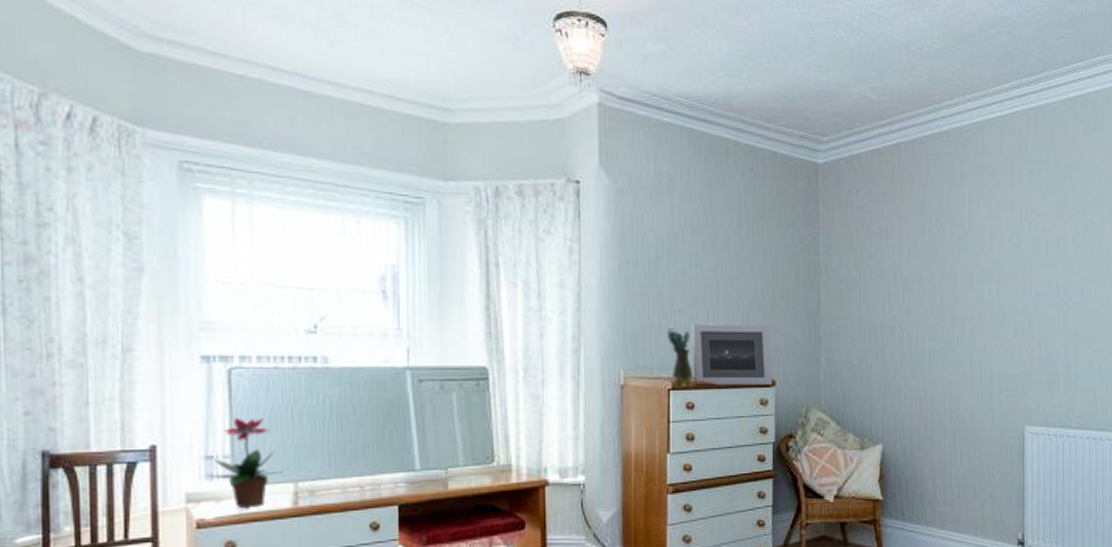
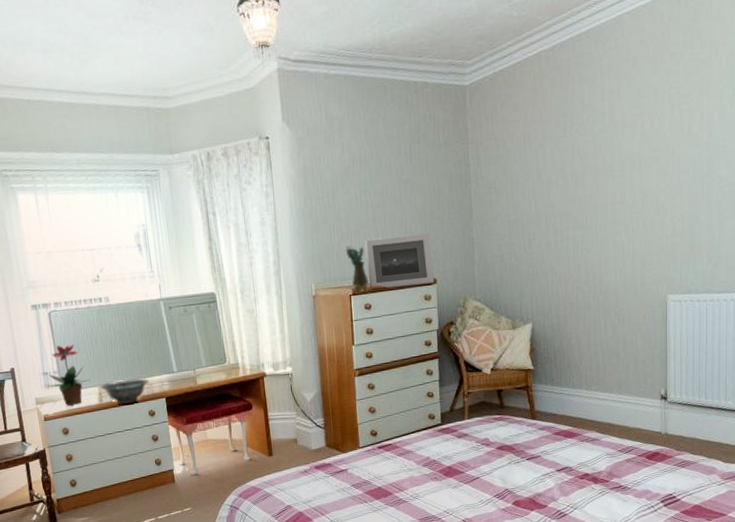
decorative bowl: none [296,474,375,510] -> present [99,378,149,404]

